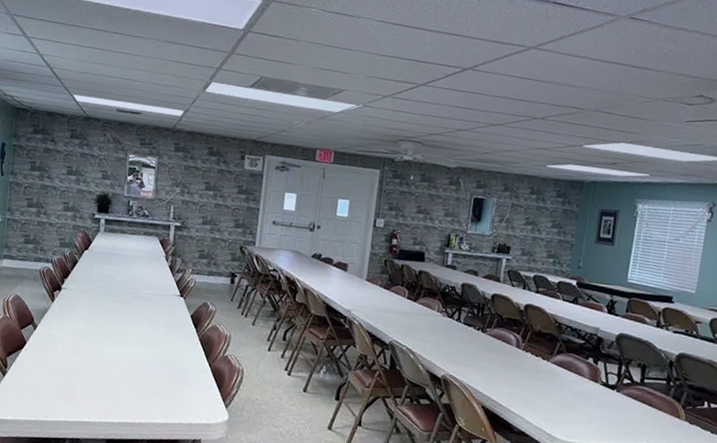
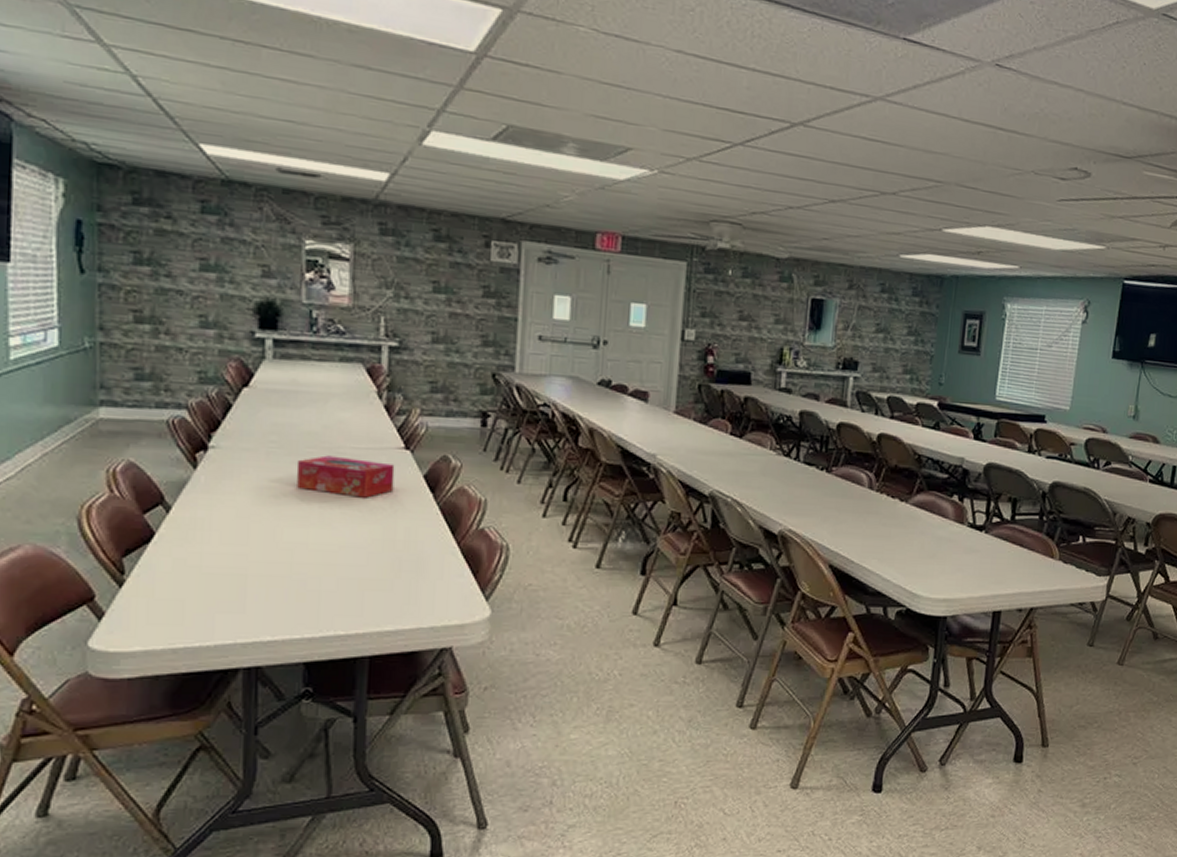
tissue box: none [111,298,173,329] -> present [296,455,395,498]

